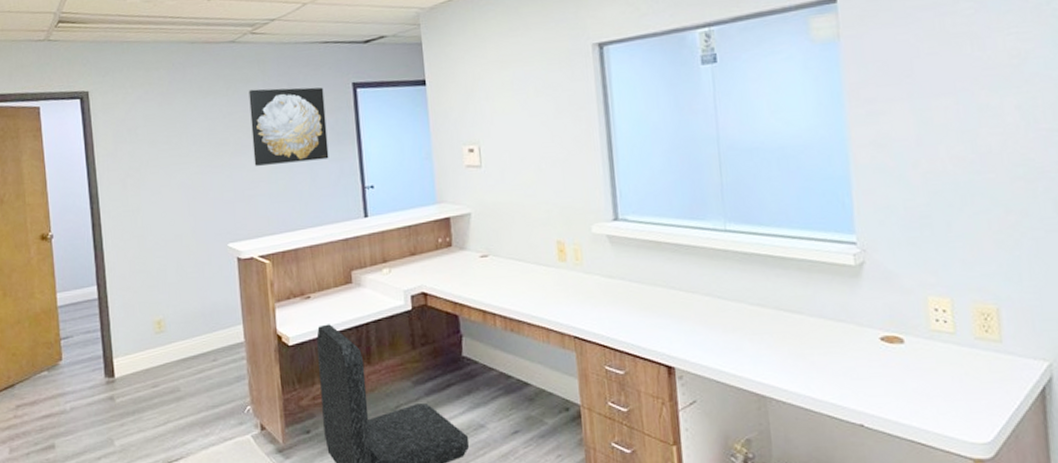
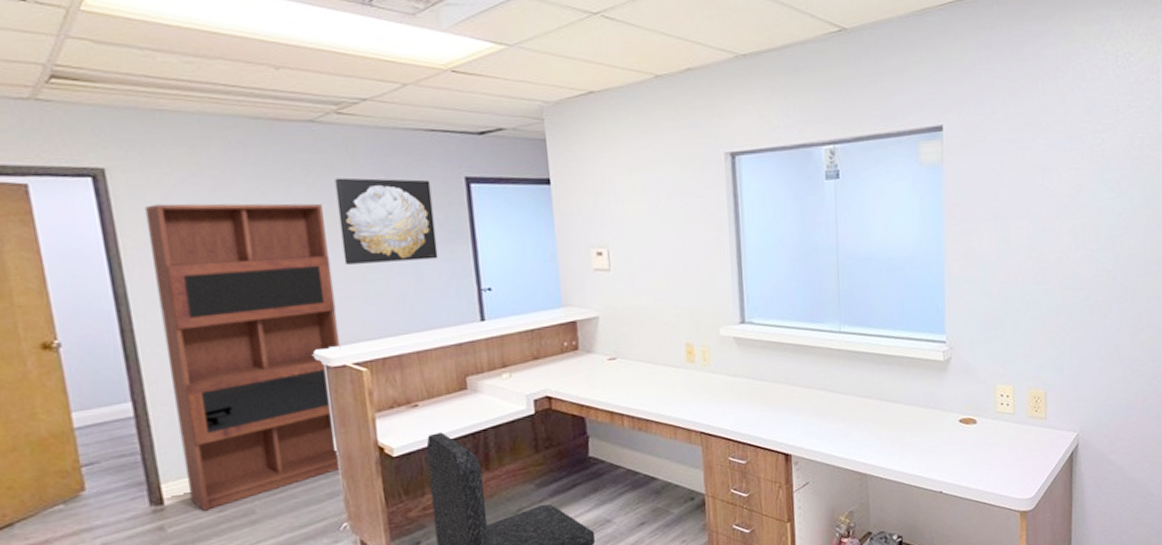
bookcase: none [113,113,250,387] -> present [144,203,342,512]

